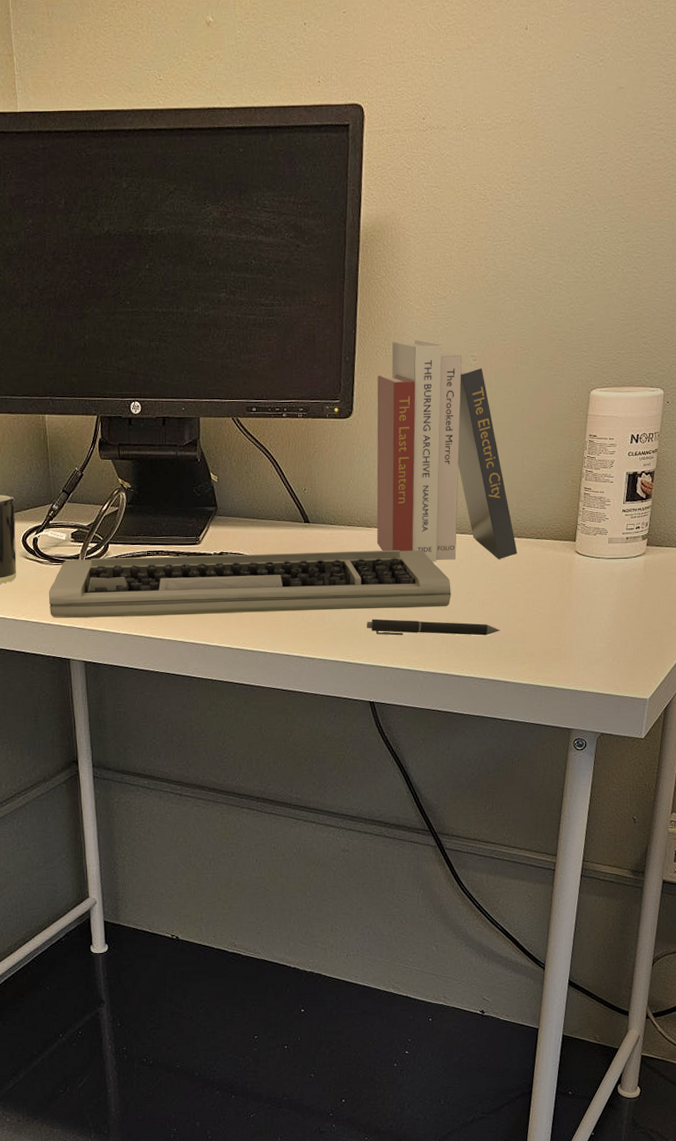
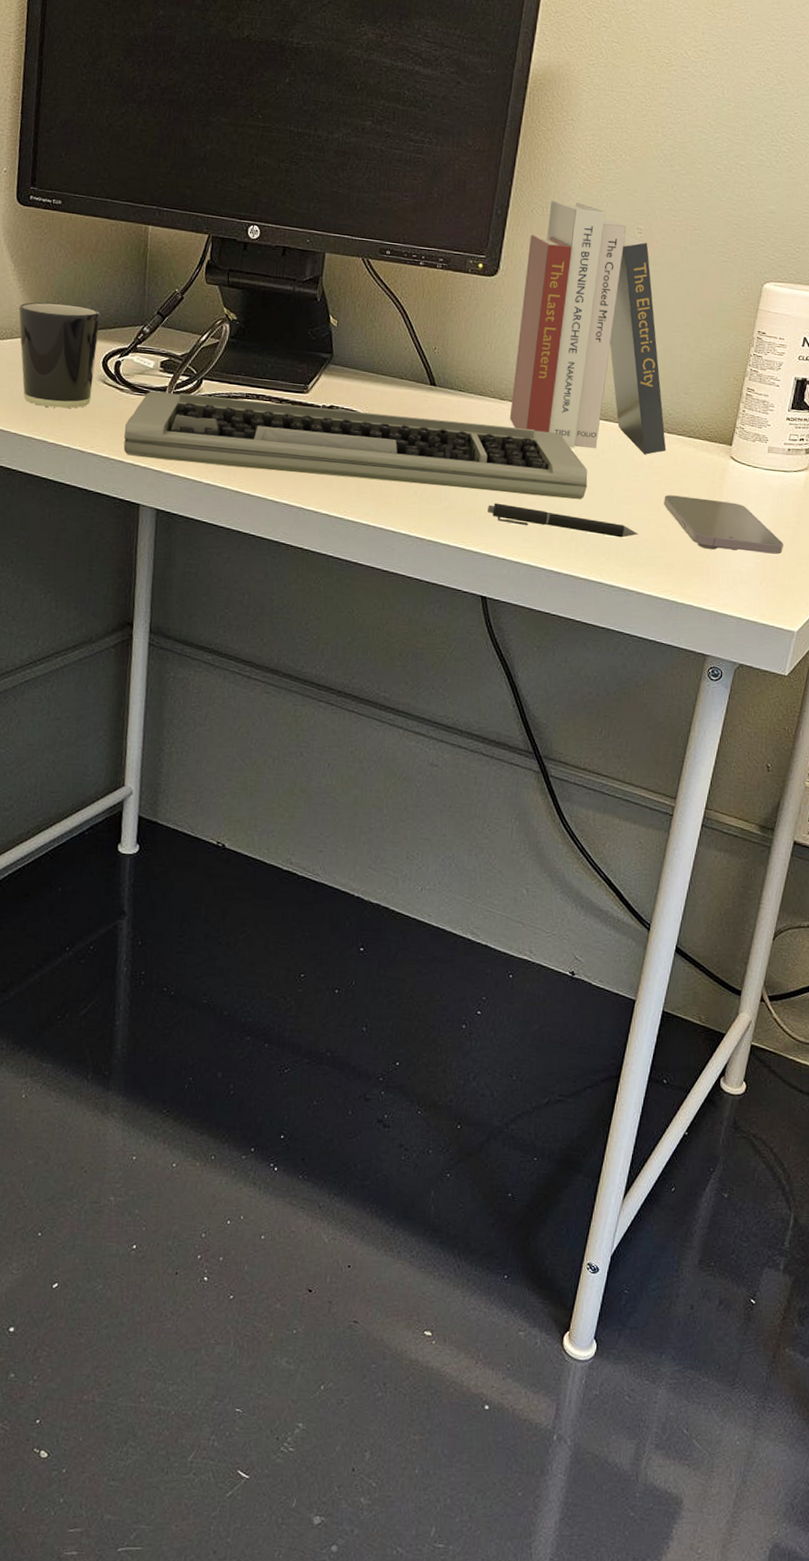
smartphone: none [520,591,630,637] -> present [663,495,783,555]

